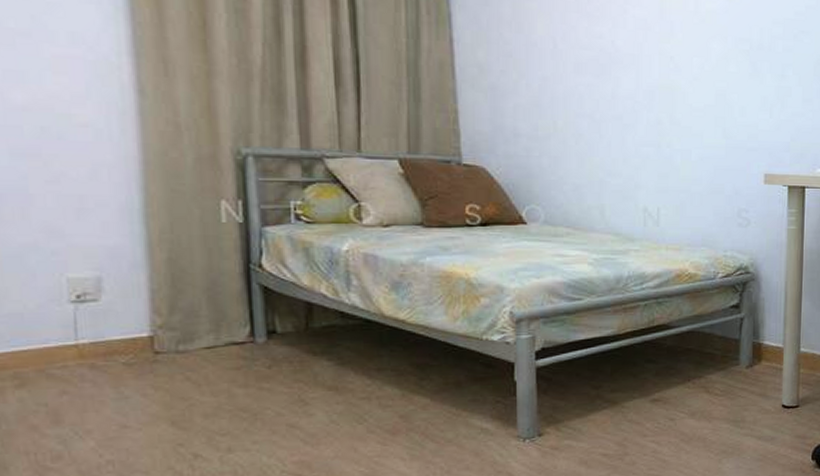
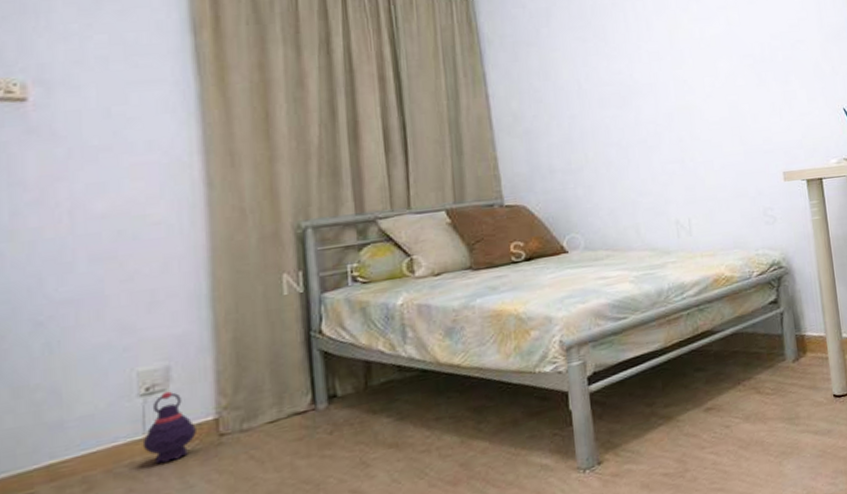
lantern: none [75,302,131,372] -> present [142,391,196,464]

